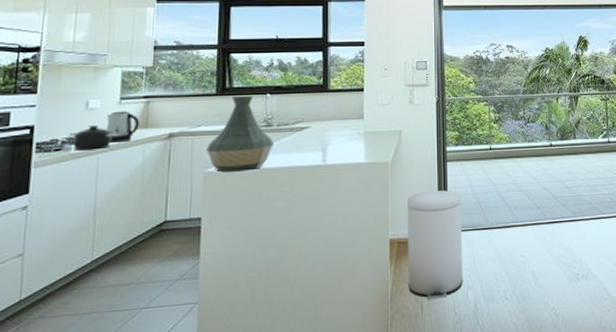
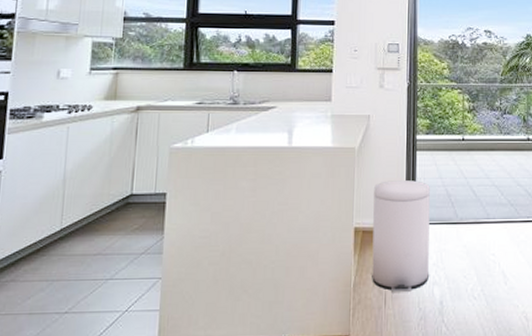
saucepan: present [69,125,116,151] -> none [41,95,86,119]
kettle: present [106,111,139,143] -> none [76,81,108,113]
vase: present [205,96,274,173] -> none [172,72,239,150]

